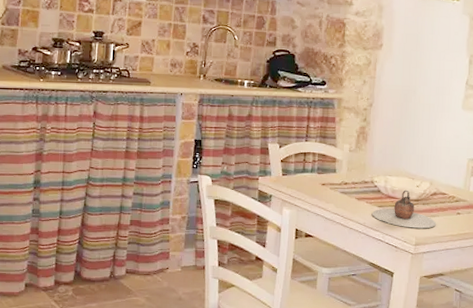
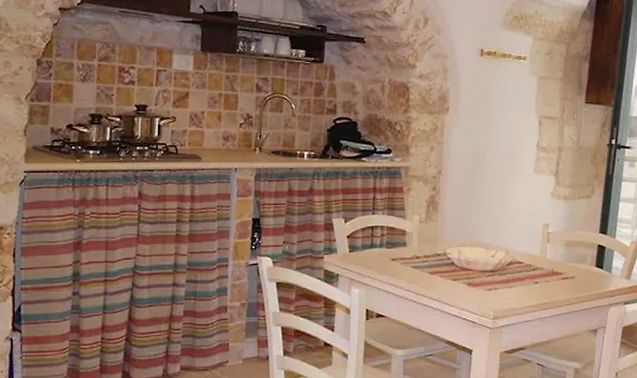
teapot: present [371,190,436,229] -> none [446,260,513,301]

